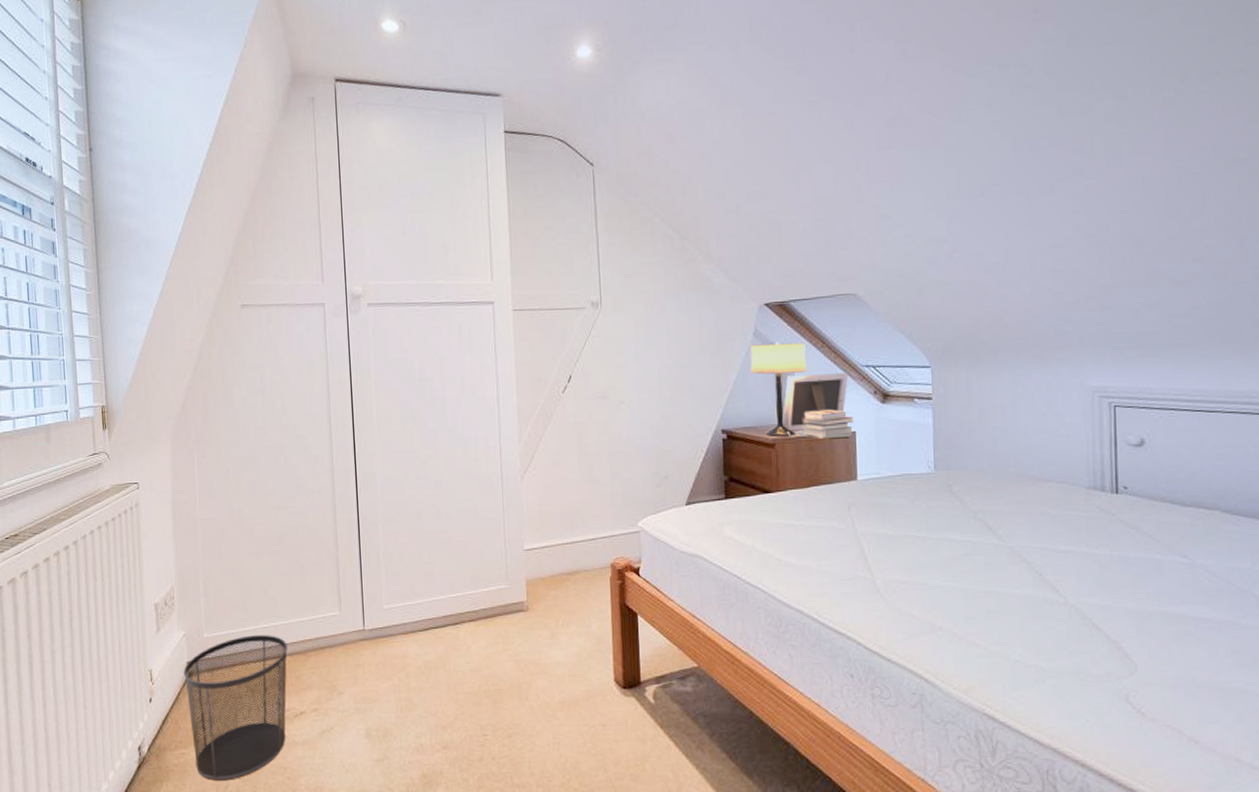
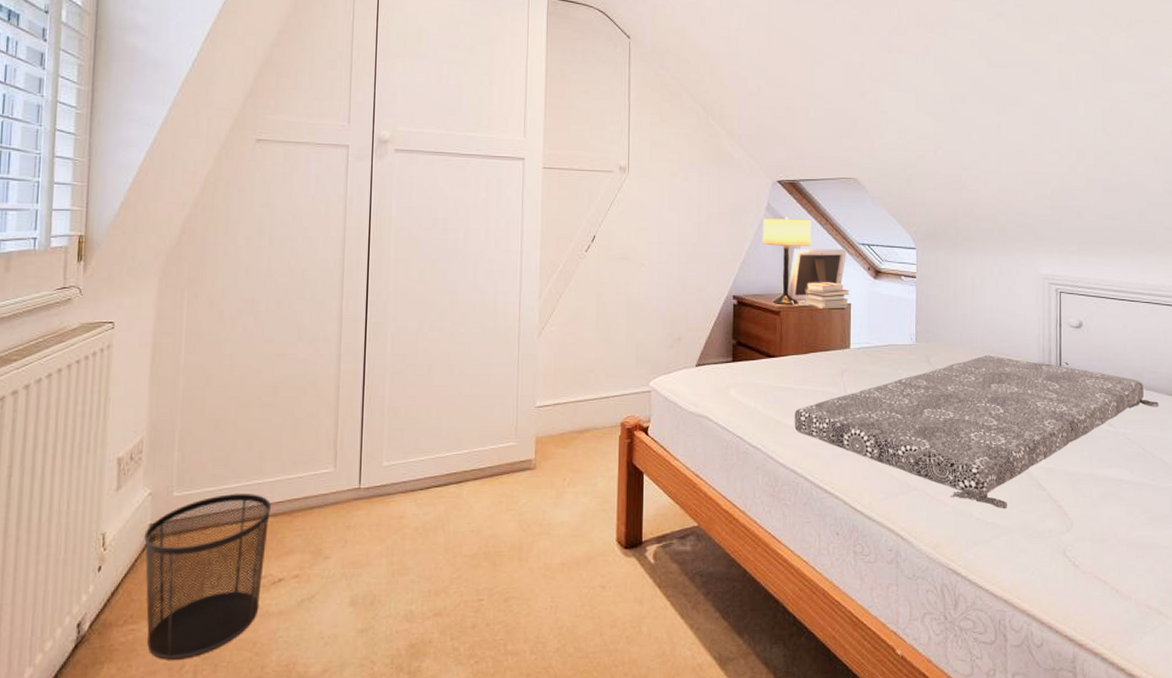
seat cushion: none [797,481,1250,651] -> present [794,355,1159,509]

